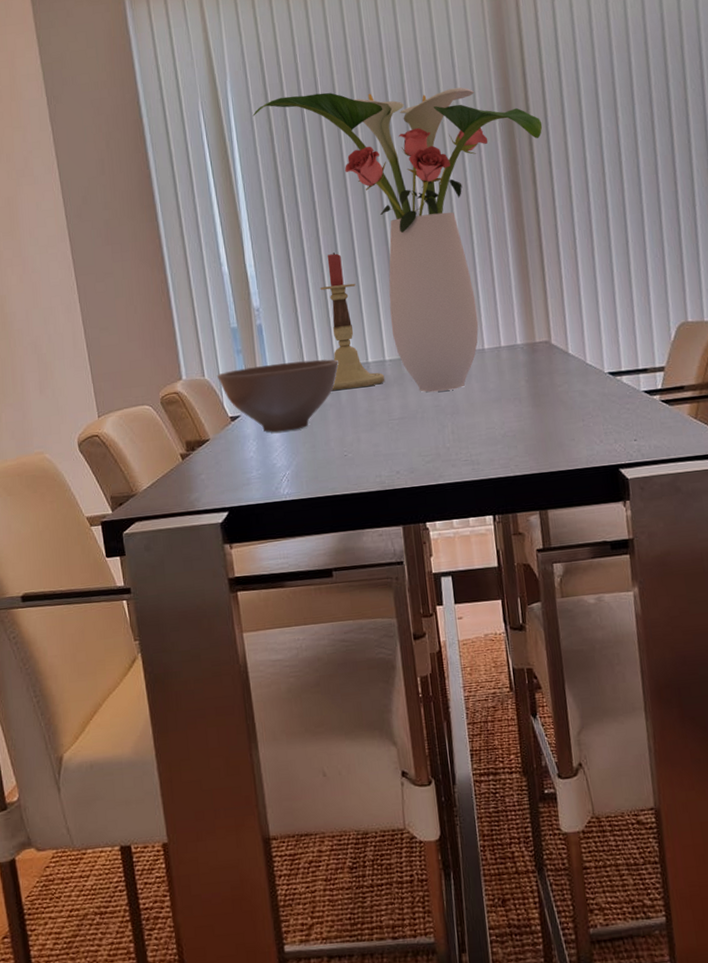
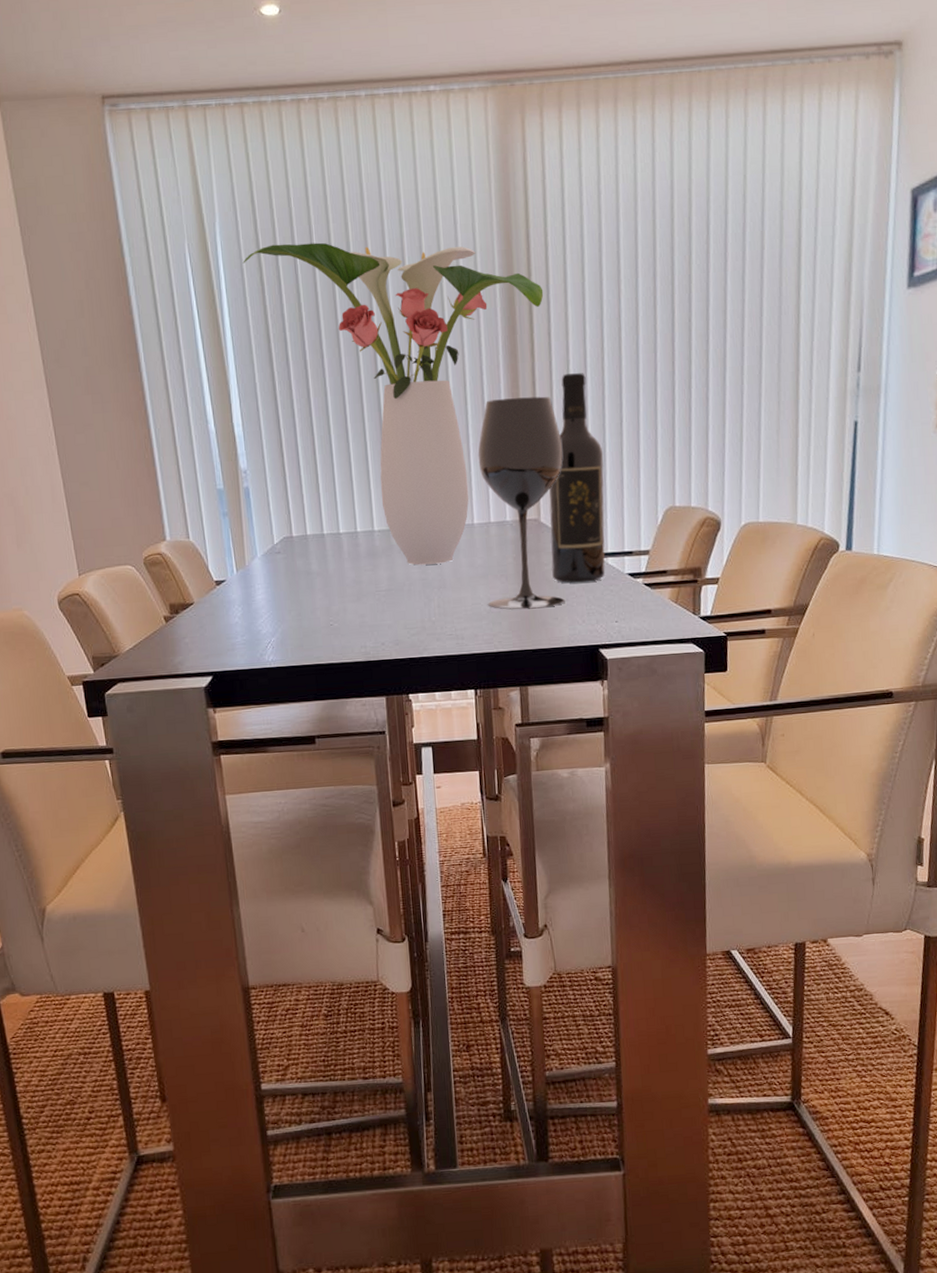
bowl: present [216,359,339,432] -> none [201,526,328,599]
candlestick: present [320,252,385,390] -> none [309,416,373,559]
wineglass: none [485,222,581,433] -> present [478,396,565,610]
wine bottle: none [558,197,621,403] -> present [549,373,606,583]

